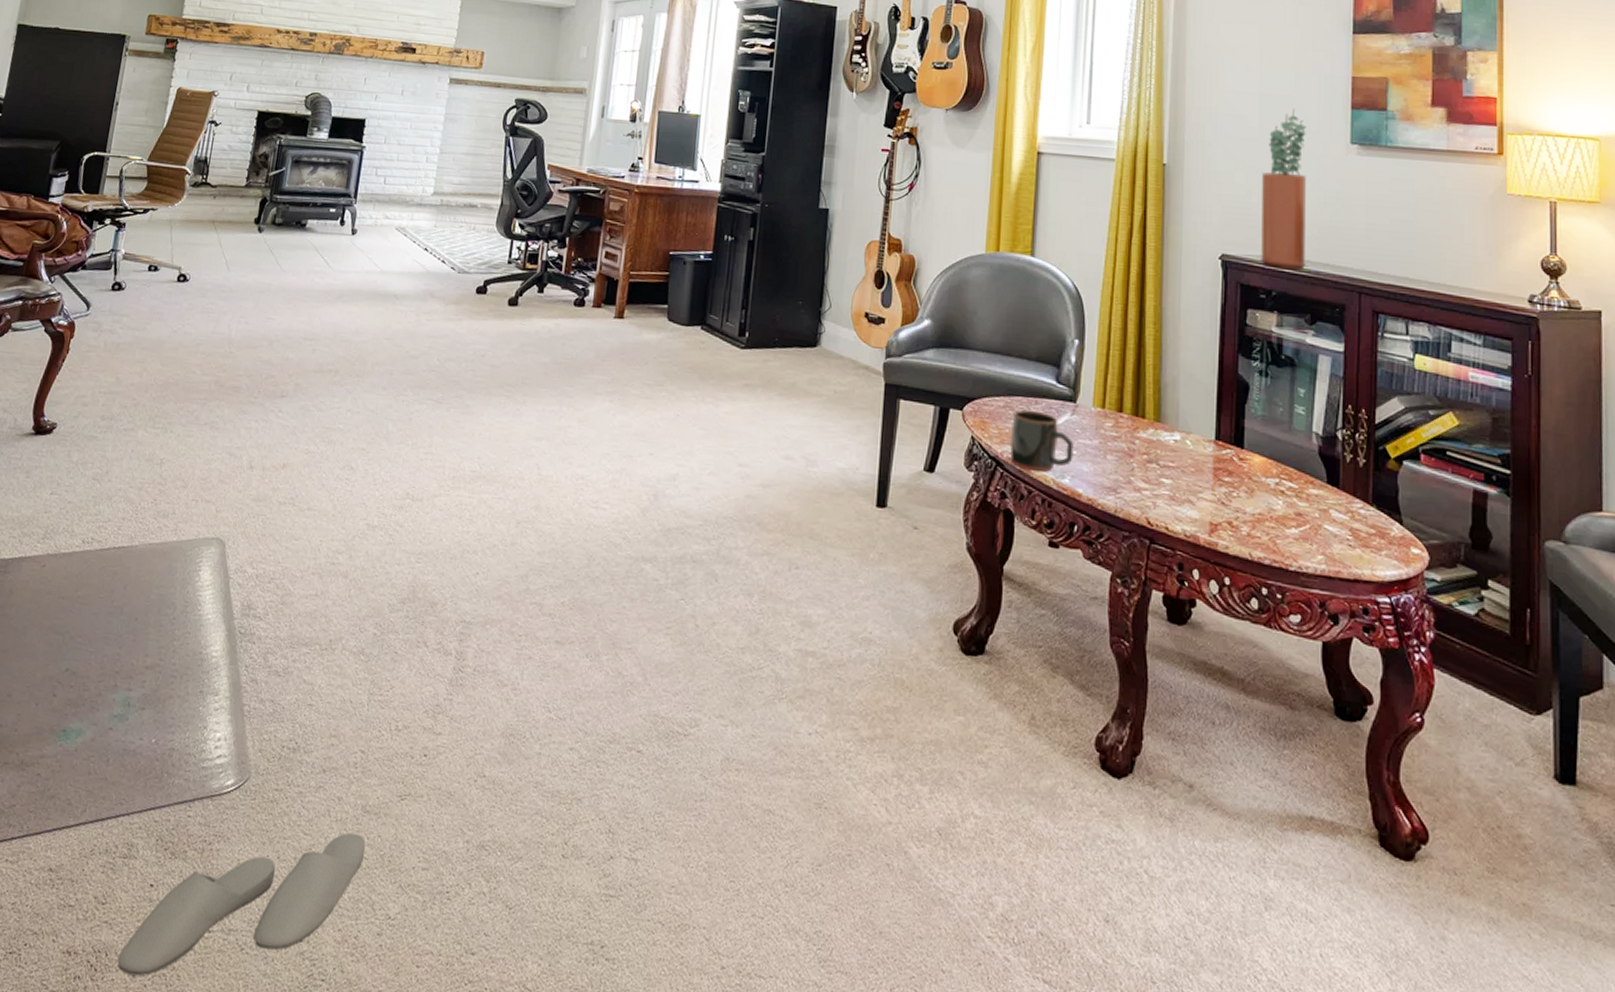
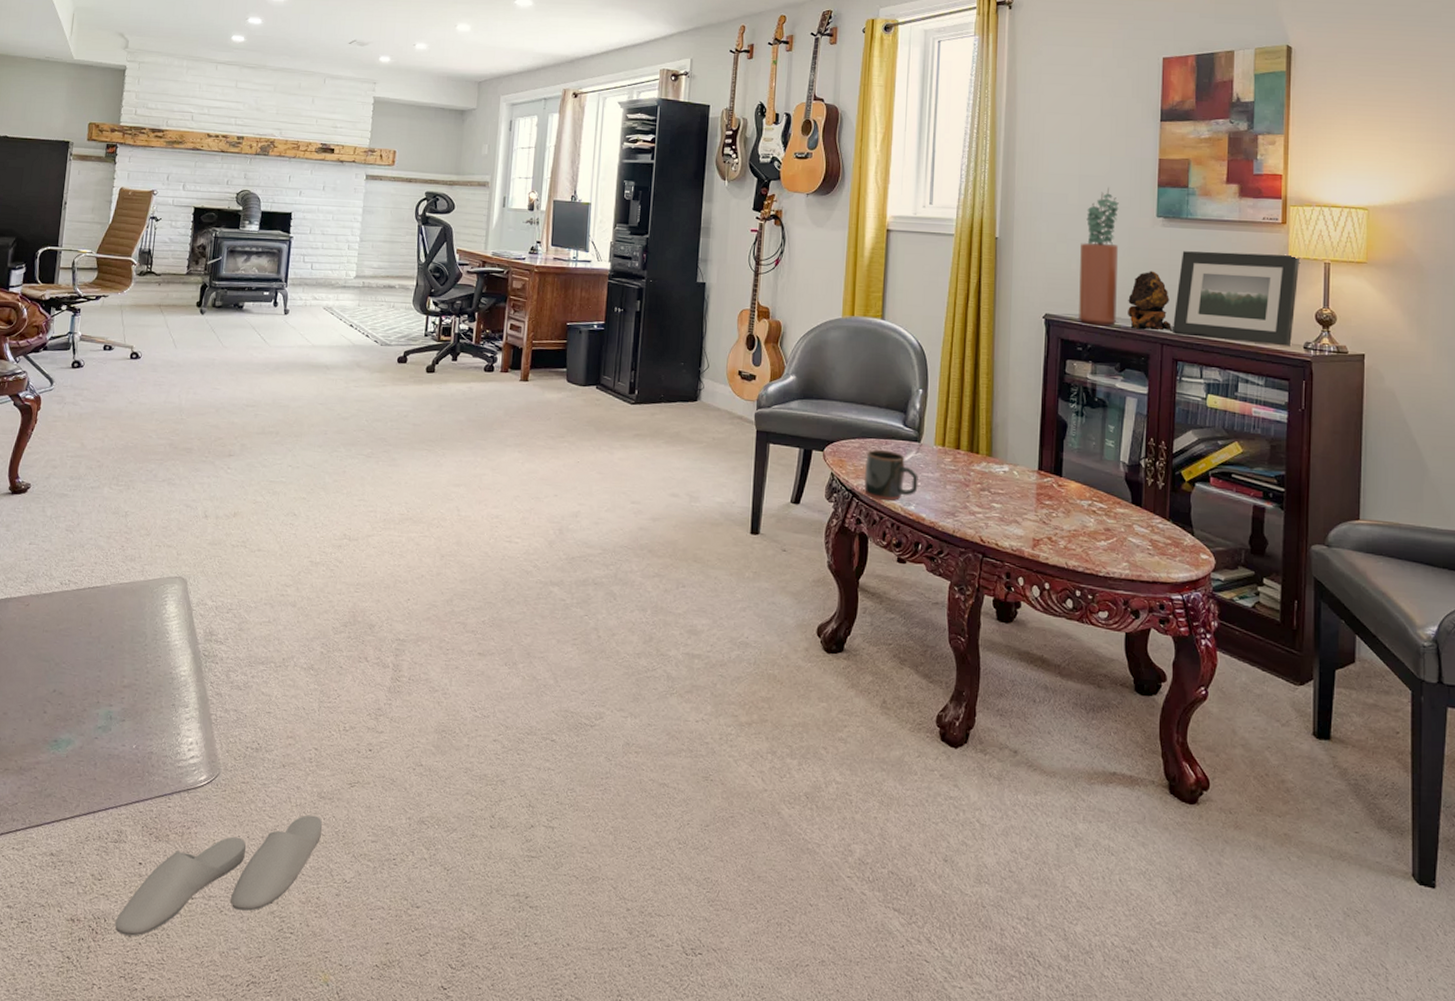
decorative figurine: none [1319,206,1372,279] -> present [1128,271,1173,332]
picture frame: none [1372,184,1521,299] -> present [1173,251,1300,346]

